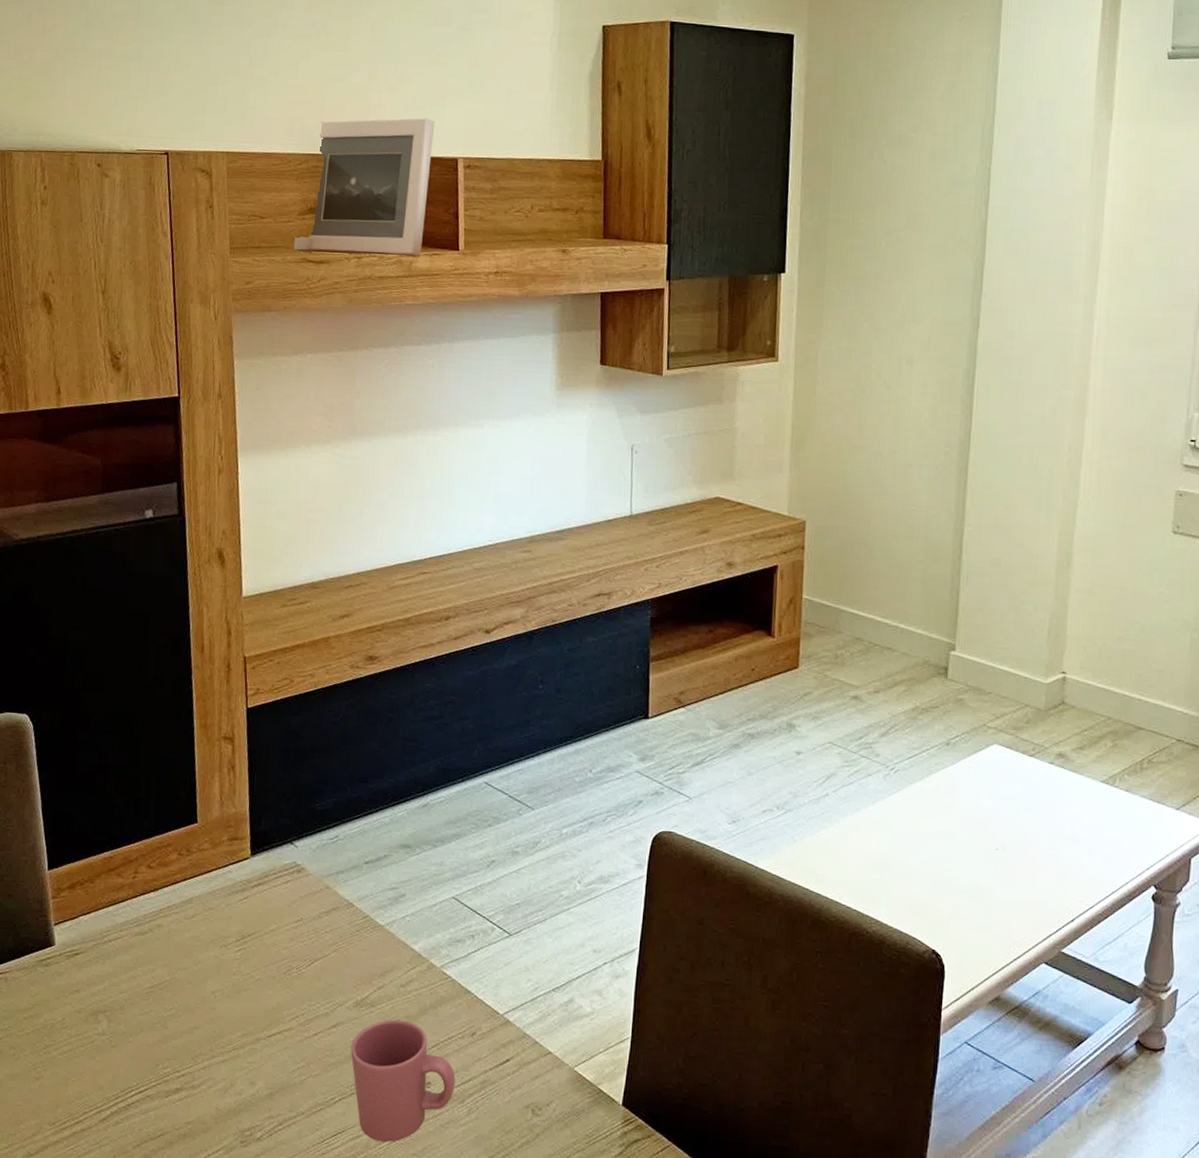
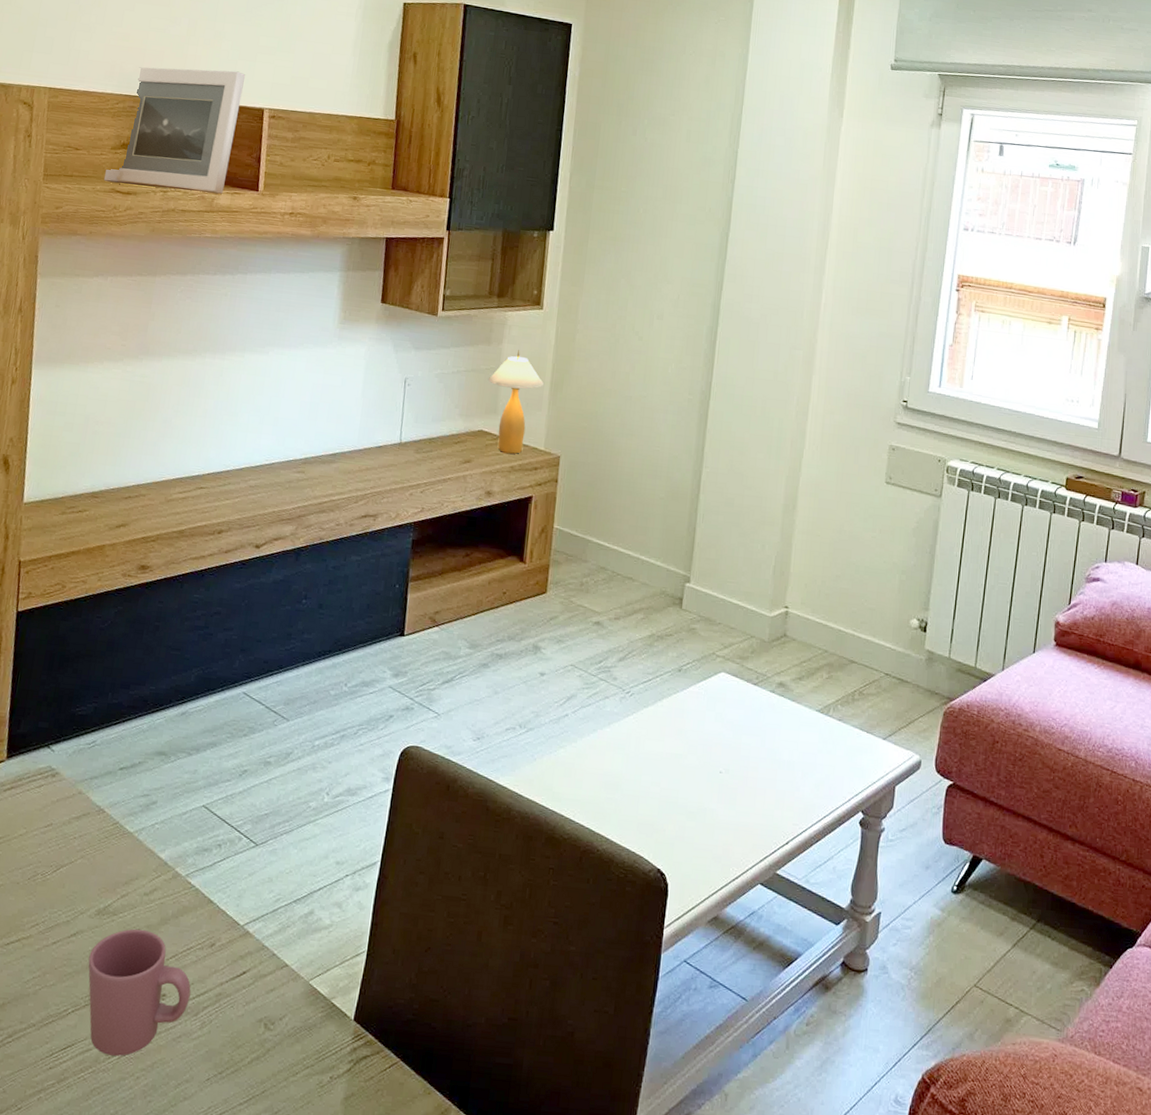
table lamp: none [721,408,784,522] -> present [487,350,545,454]

